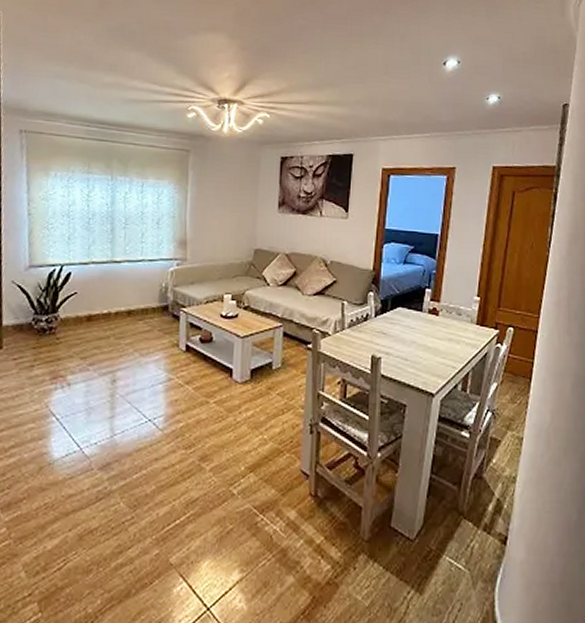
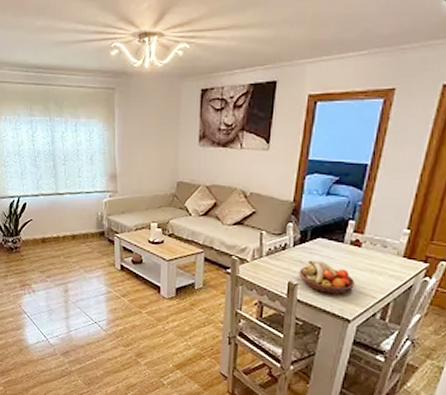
fruit bowl: none [382,330,435,366] -> present [299,259,355,294]

